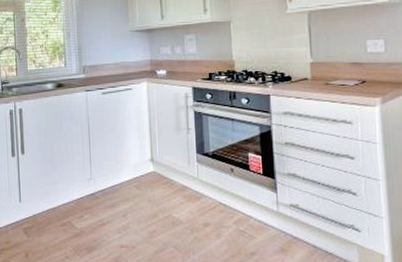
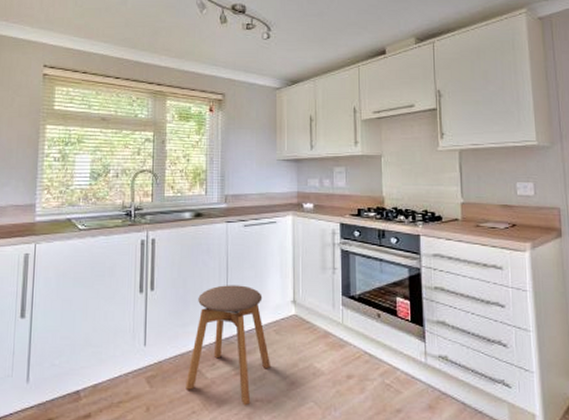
stool: none [58,147,133,250] -> present [186,285,270,405]

